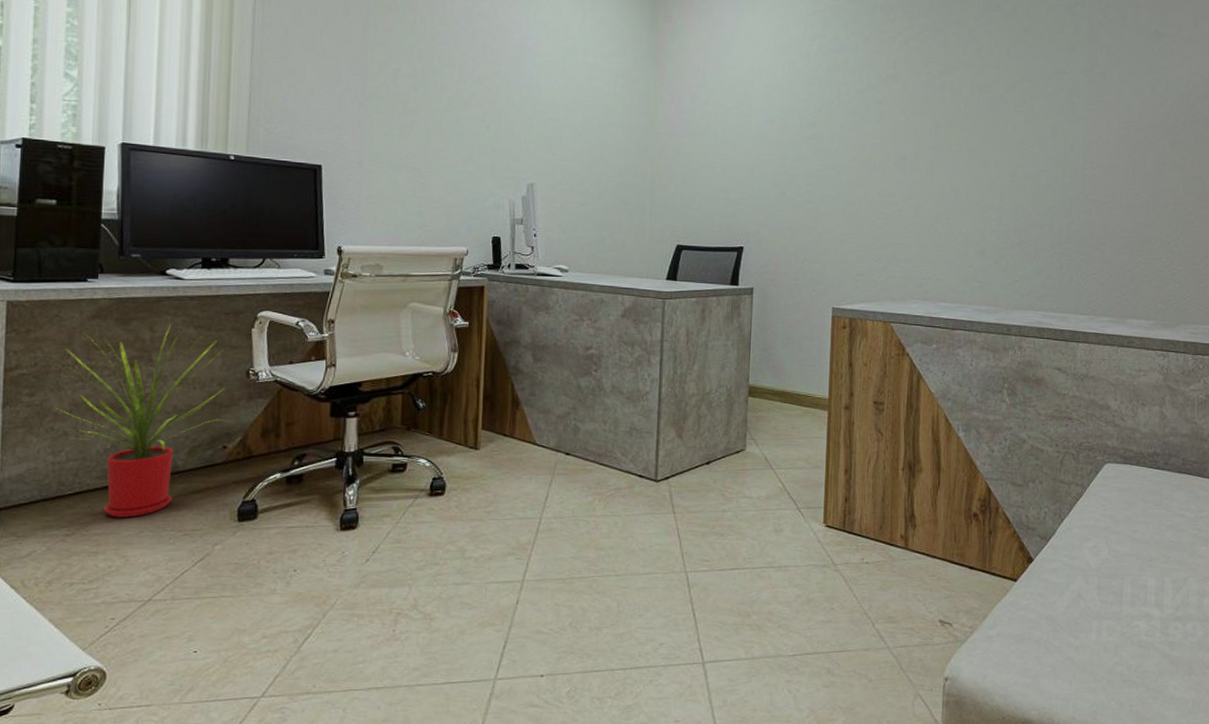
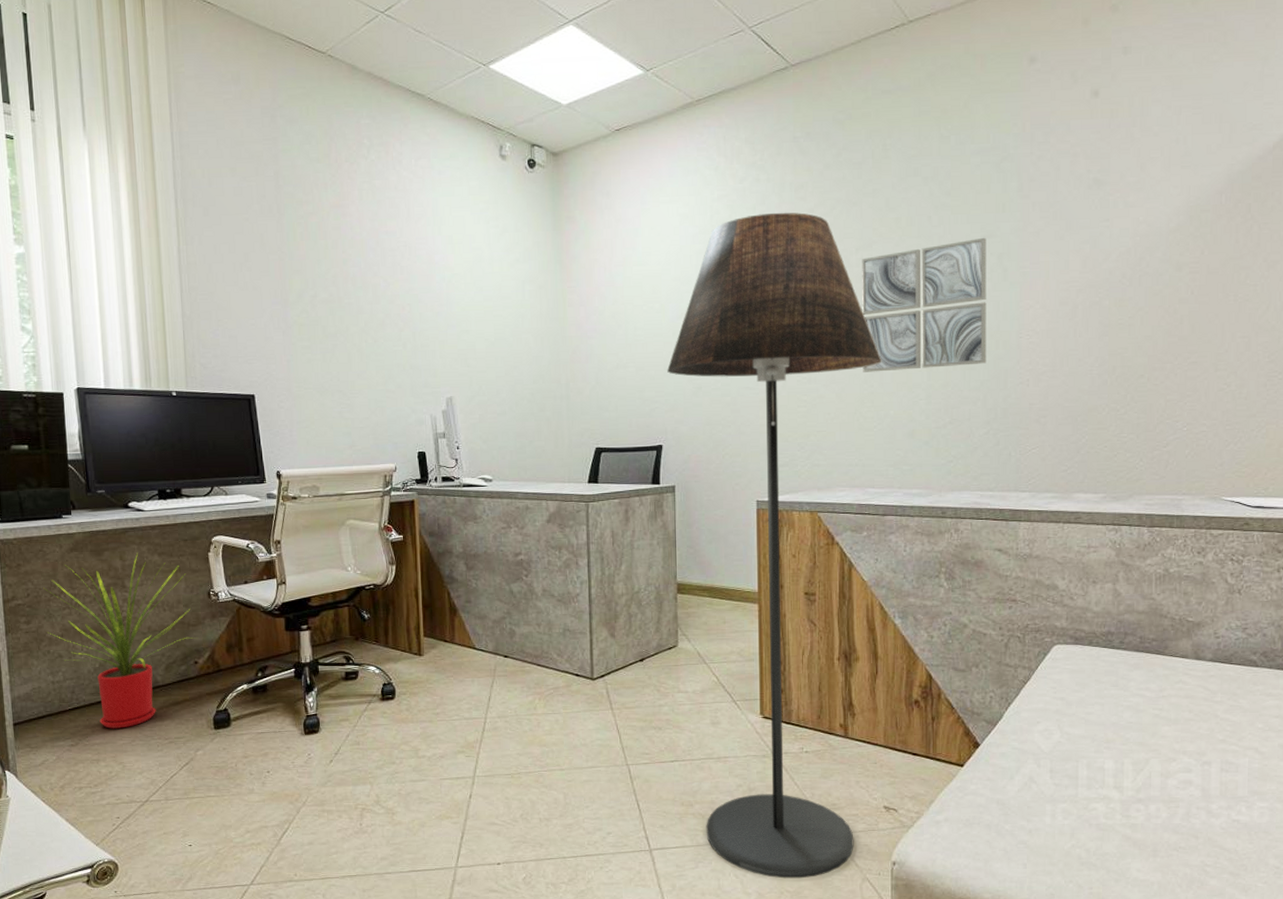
floor lamp: none [753,31,958,694] -> present [667,212,882,879]
wall art: none [940,73,1058,191] -> present [862,237,987,372]

